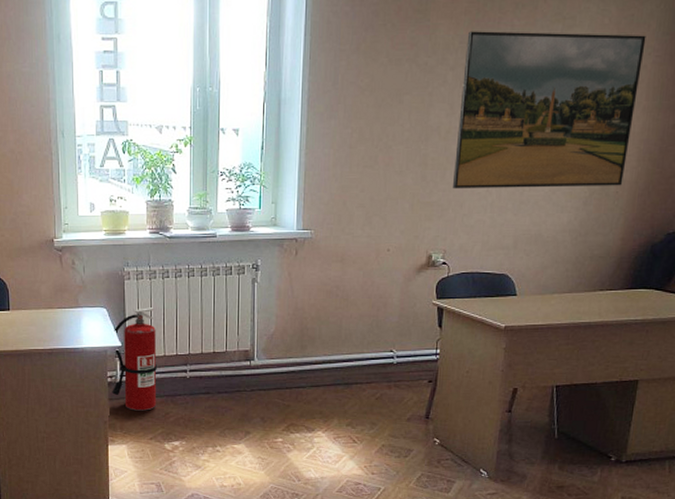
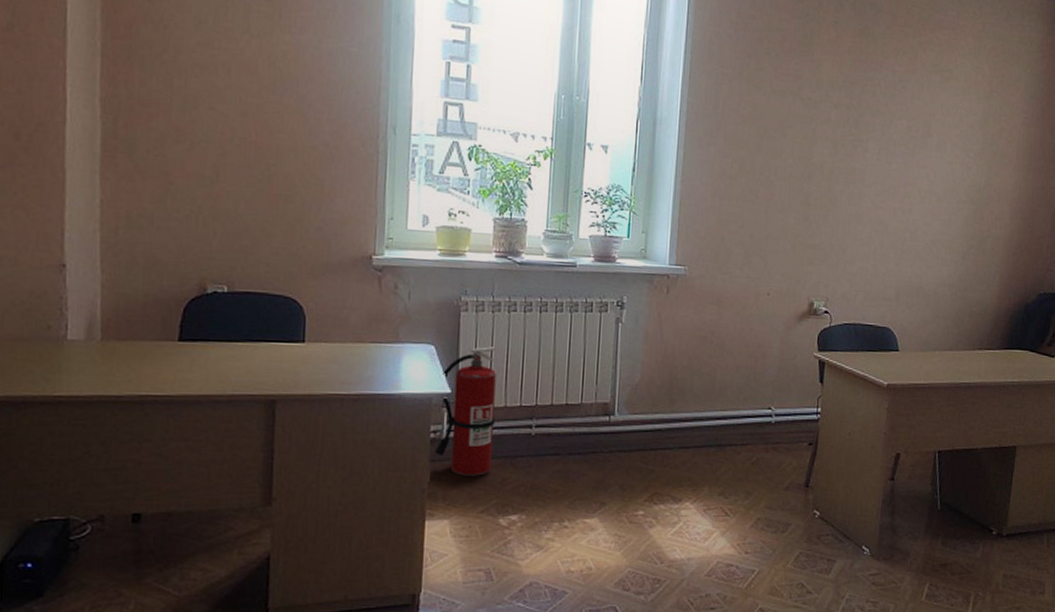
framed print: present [453,31,646,189] -> none [836,71,1016,242]

